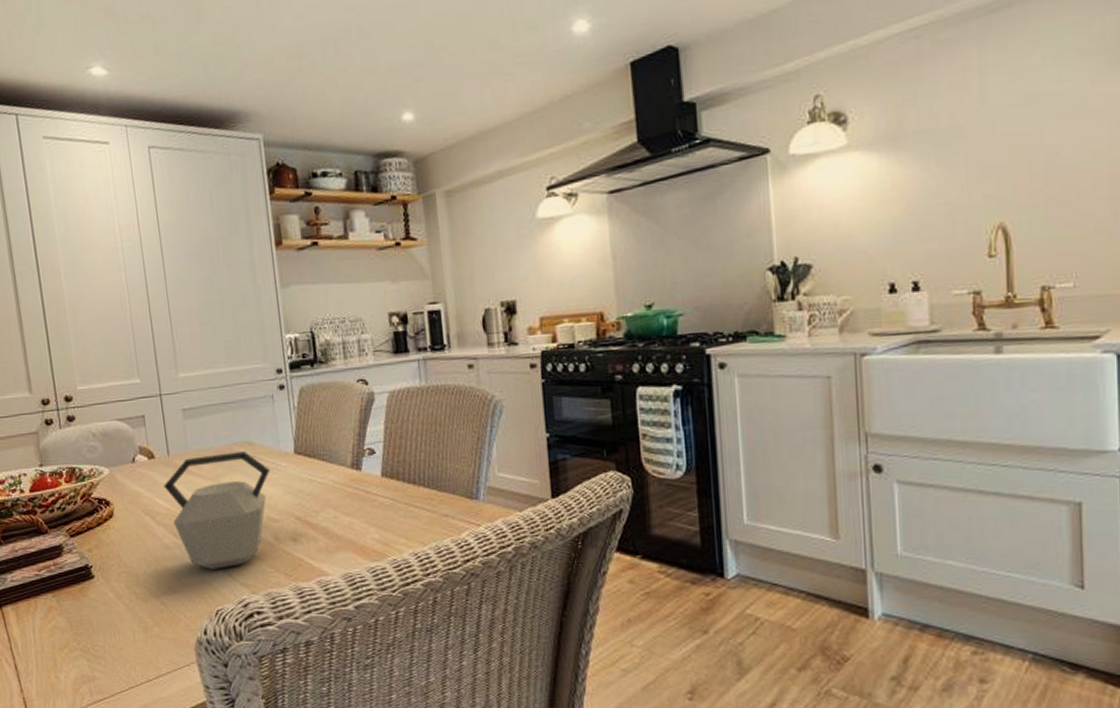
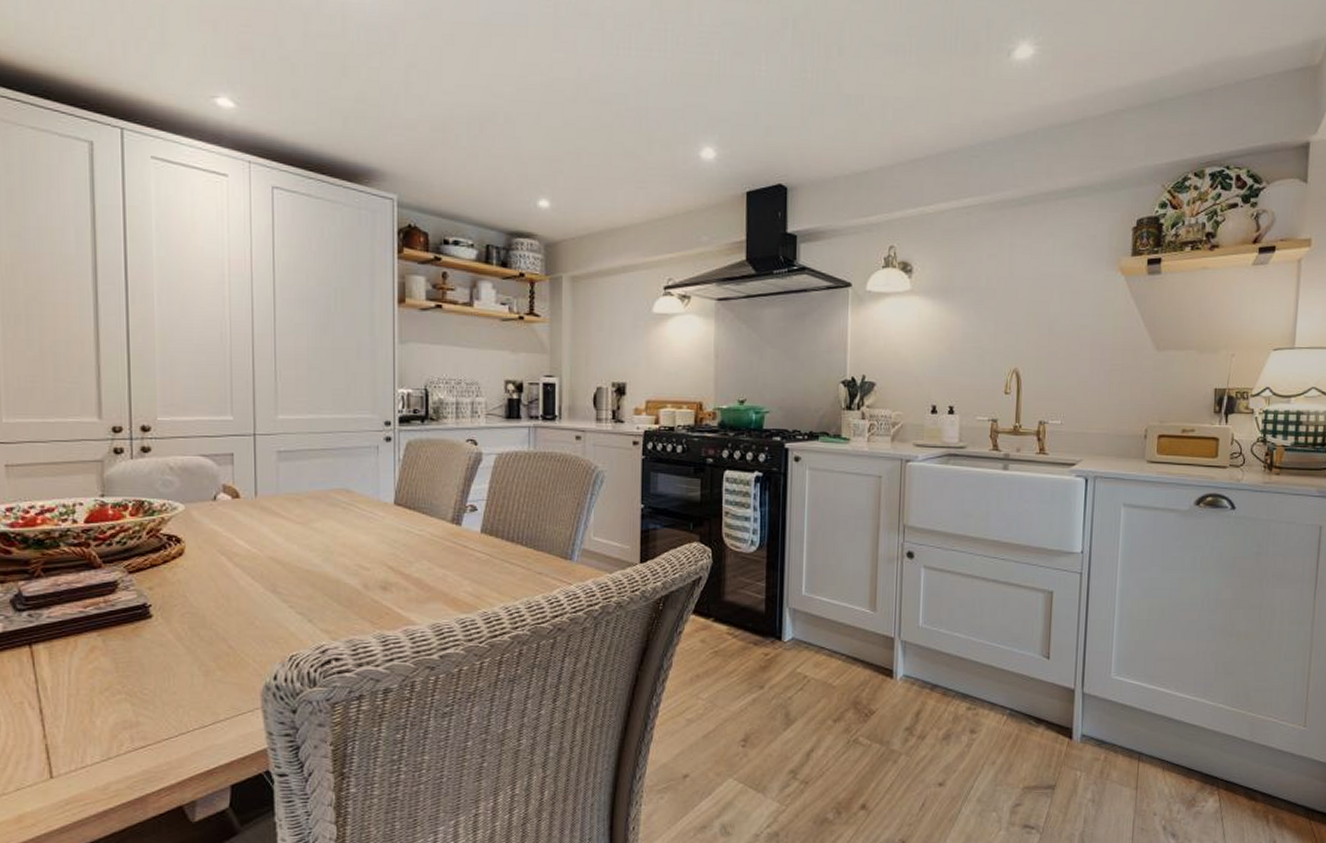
kettle: present [163,451,271,570] -> none [246,498,367,614]

